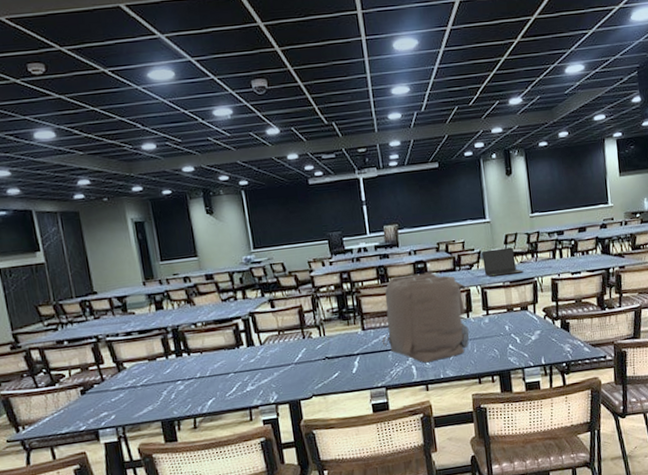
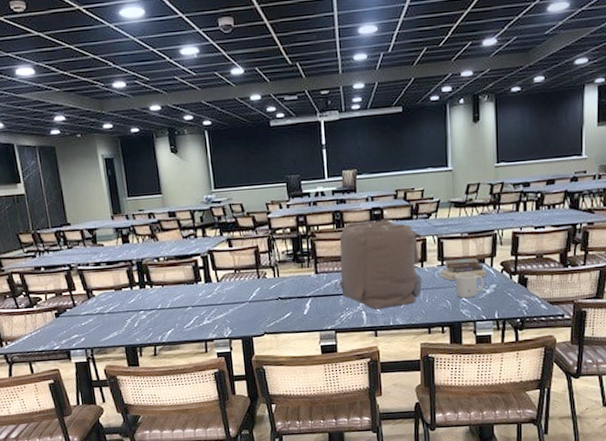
laptop: present [482,247,524,278] -> none [441,197,484,228]
books: none [485,305,531,330] -> present [439,257,487,281]
mug: none [500,320,529,347] -> present [454,273,484,299]

